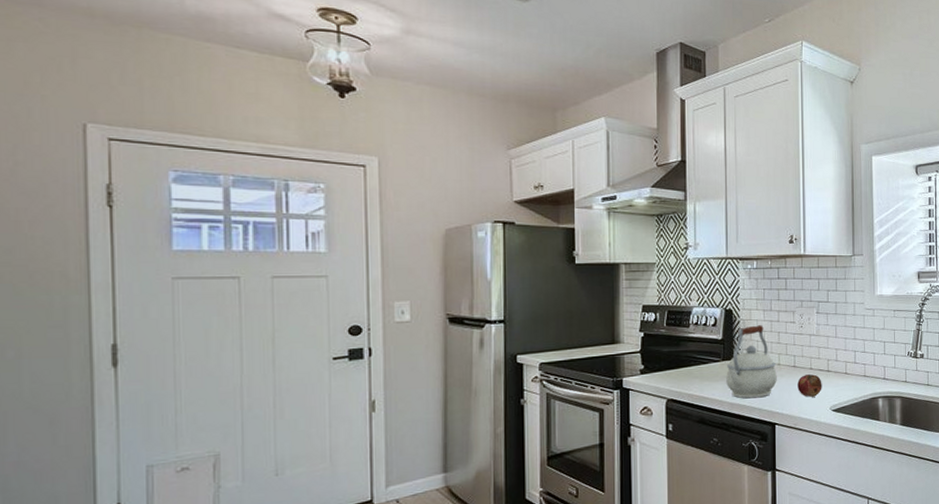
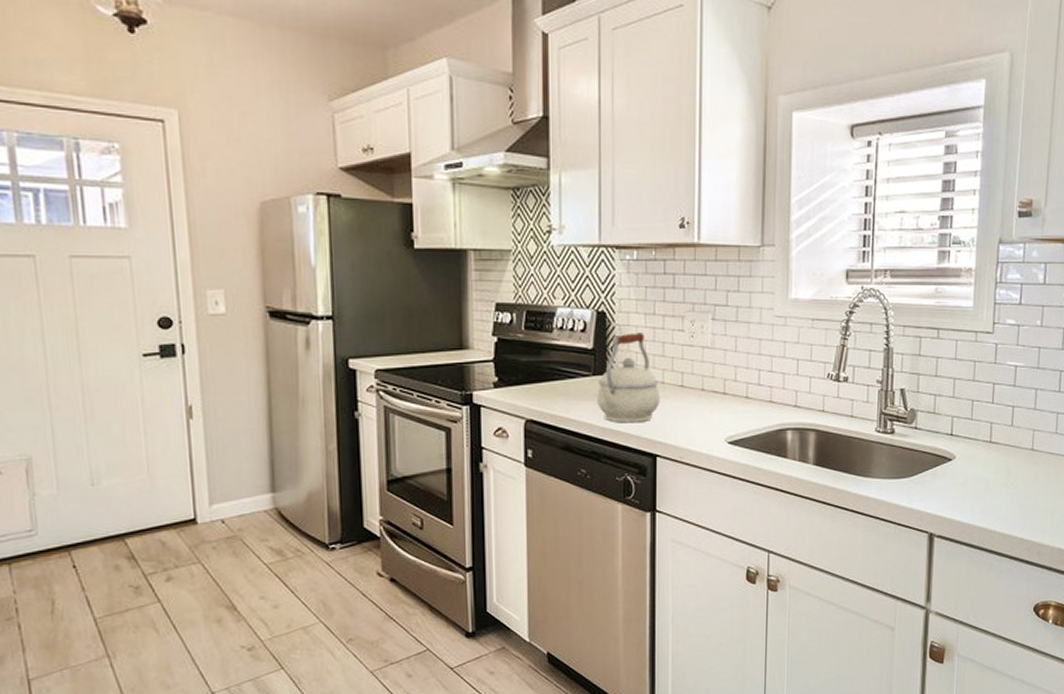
fruit: present [797,374,822,397] -> none [685,397,716,425]

